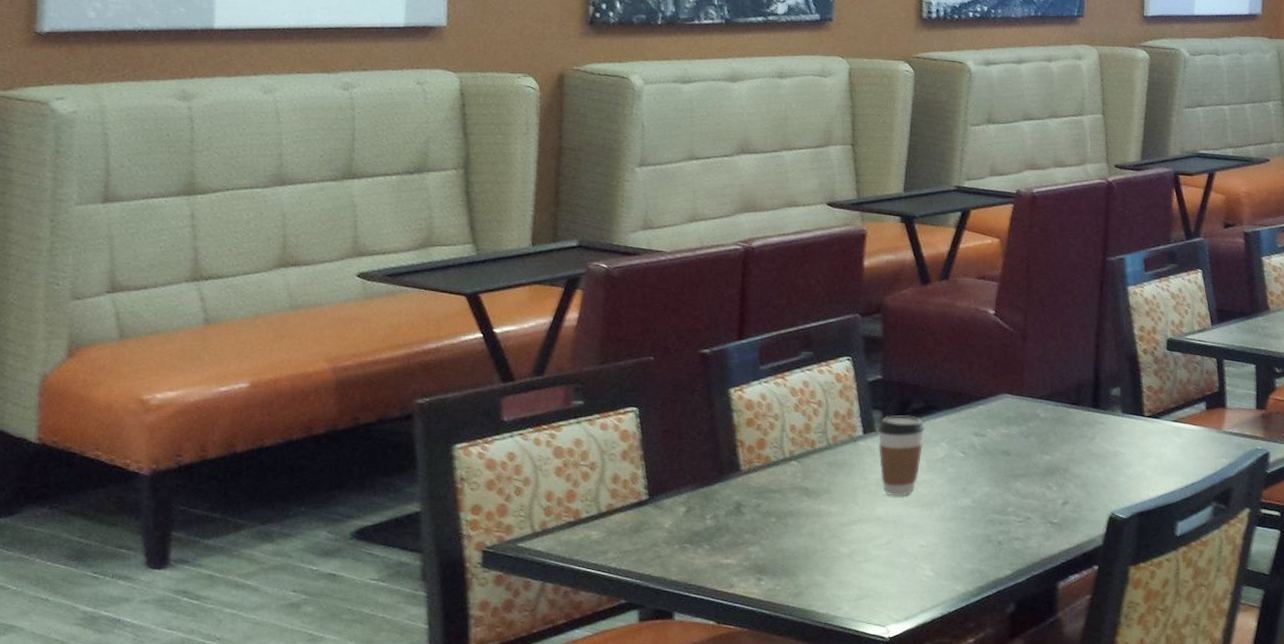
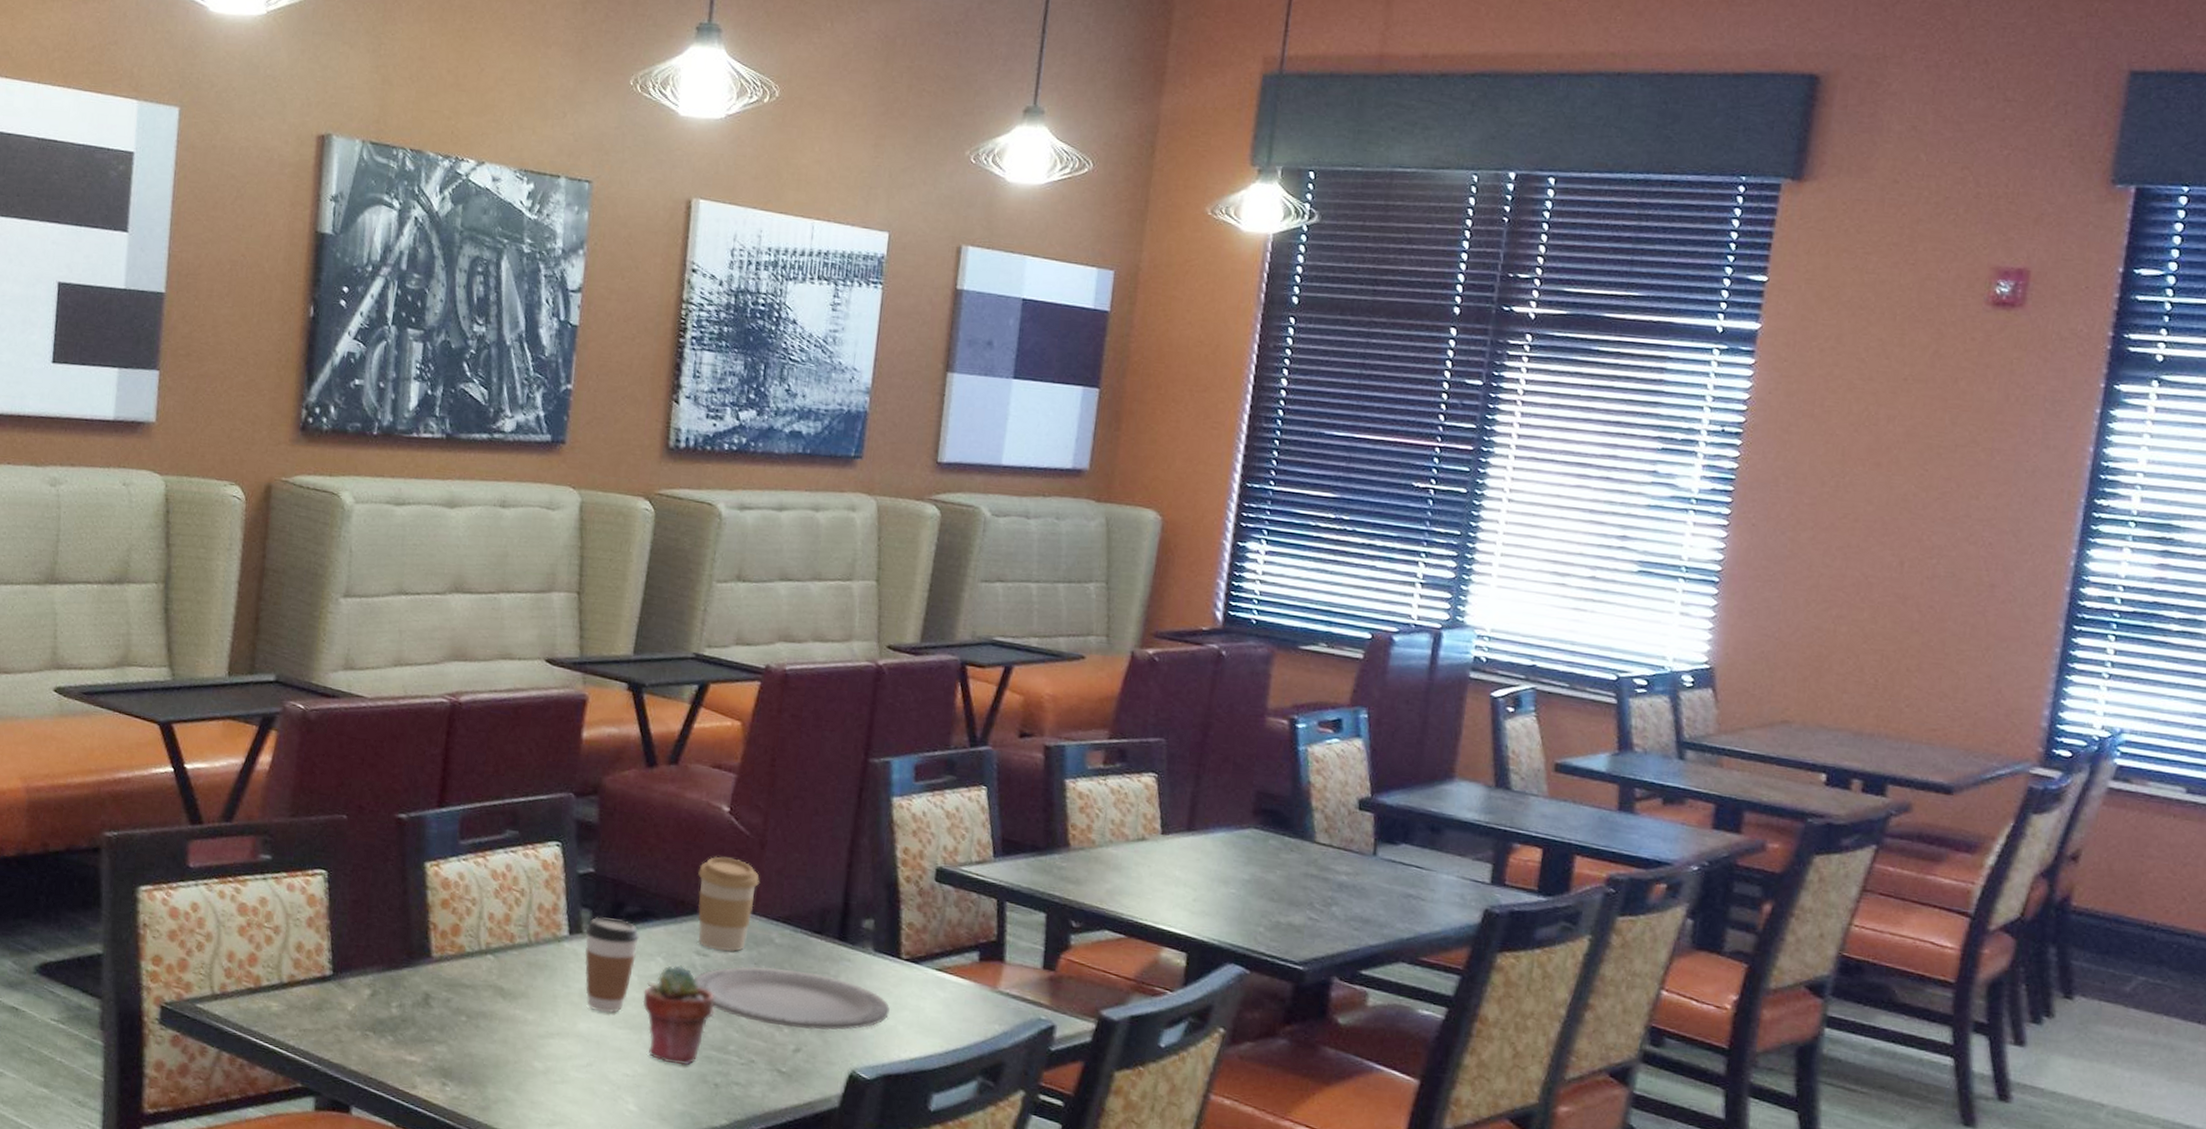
potted succulent: none [932,447,994,531] -> present [643,965,715,1065]
coffee cup: none [972,352,1024,429] -> present [698,856,760,951]
plate: none [974,437,1138,486] -> present [693,966,890,1031]

